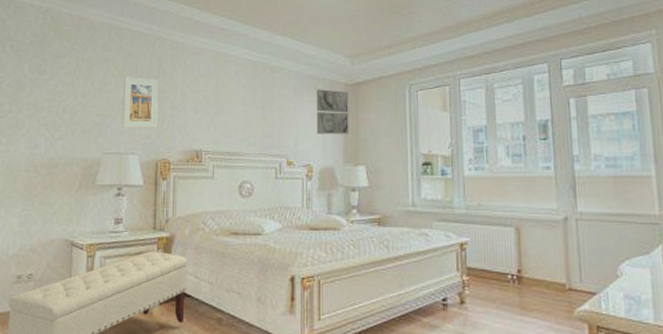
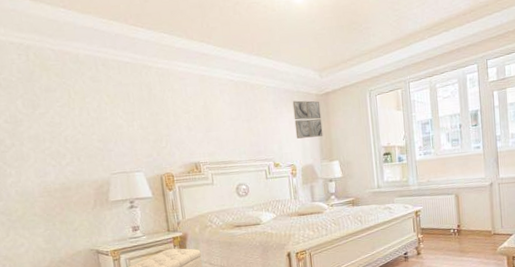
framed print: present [122,77,159,128] -> none [118,104,157,150]

